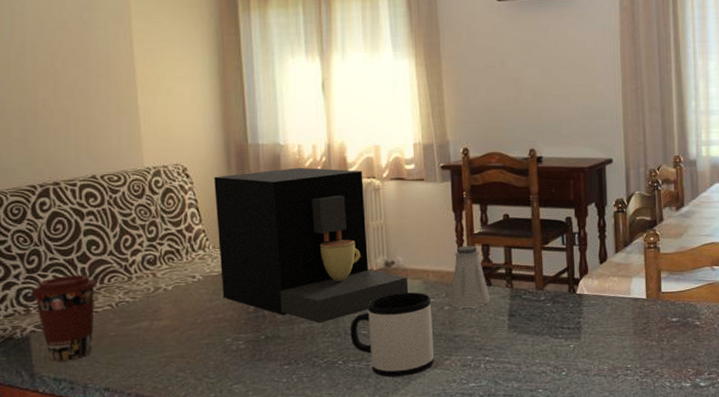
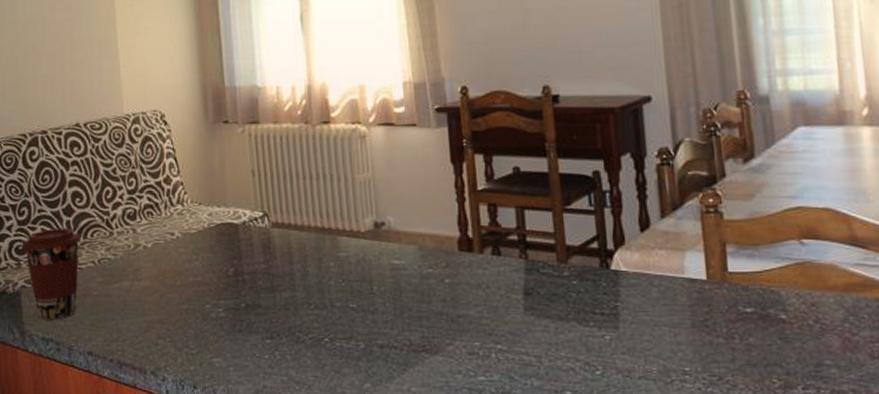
coffee maker: present [214,167,409,324] -> none [192,112,402,293]
mug: present [350,292,435,377] -> none [336,260,435,362]
saltshaker: present [449,245,490,308] -> none [450,204,501,282]

